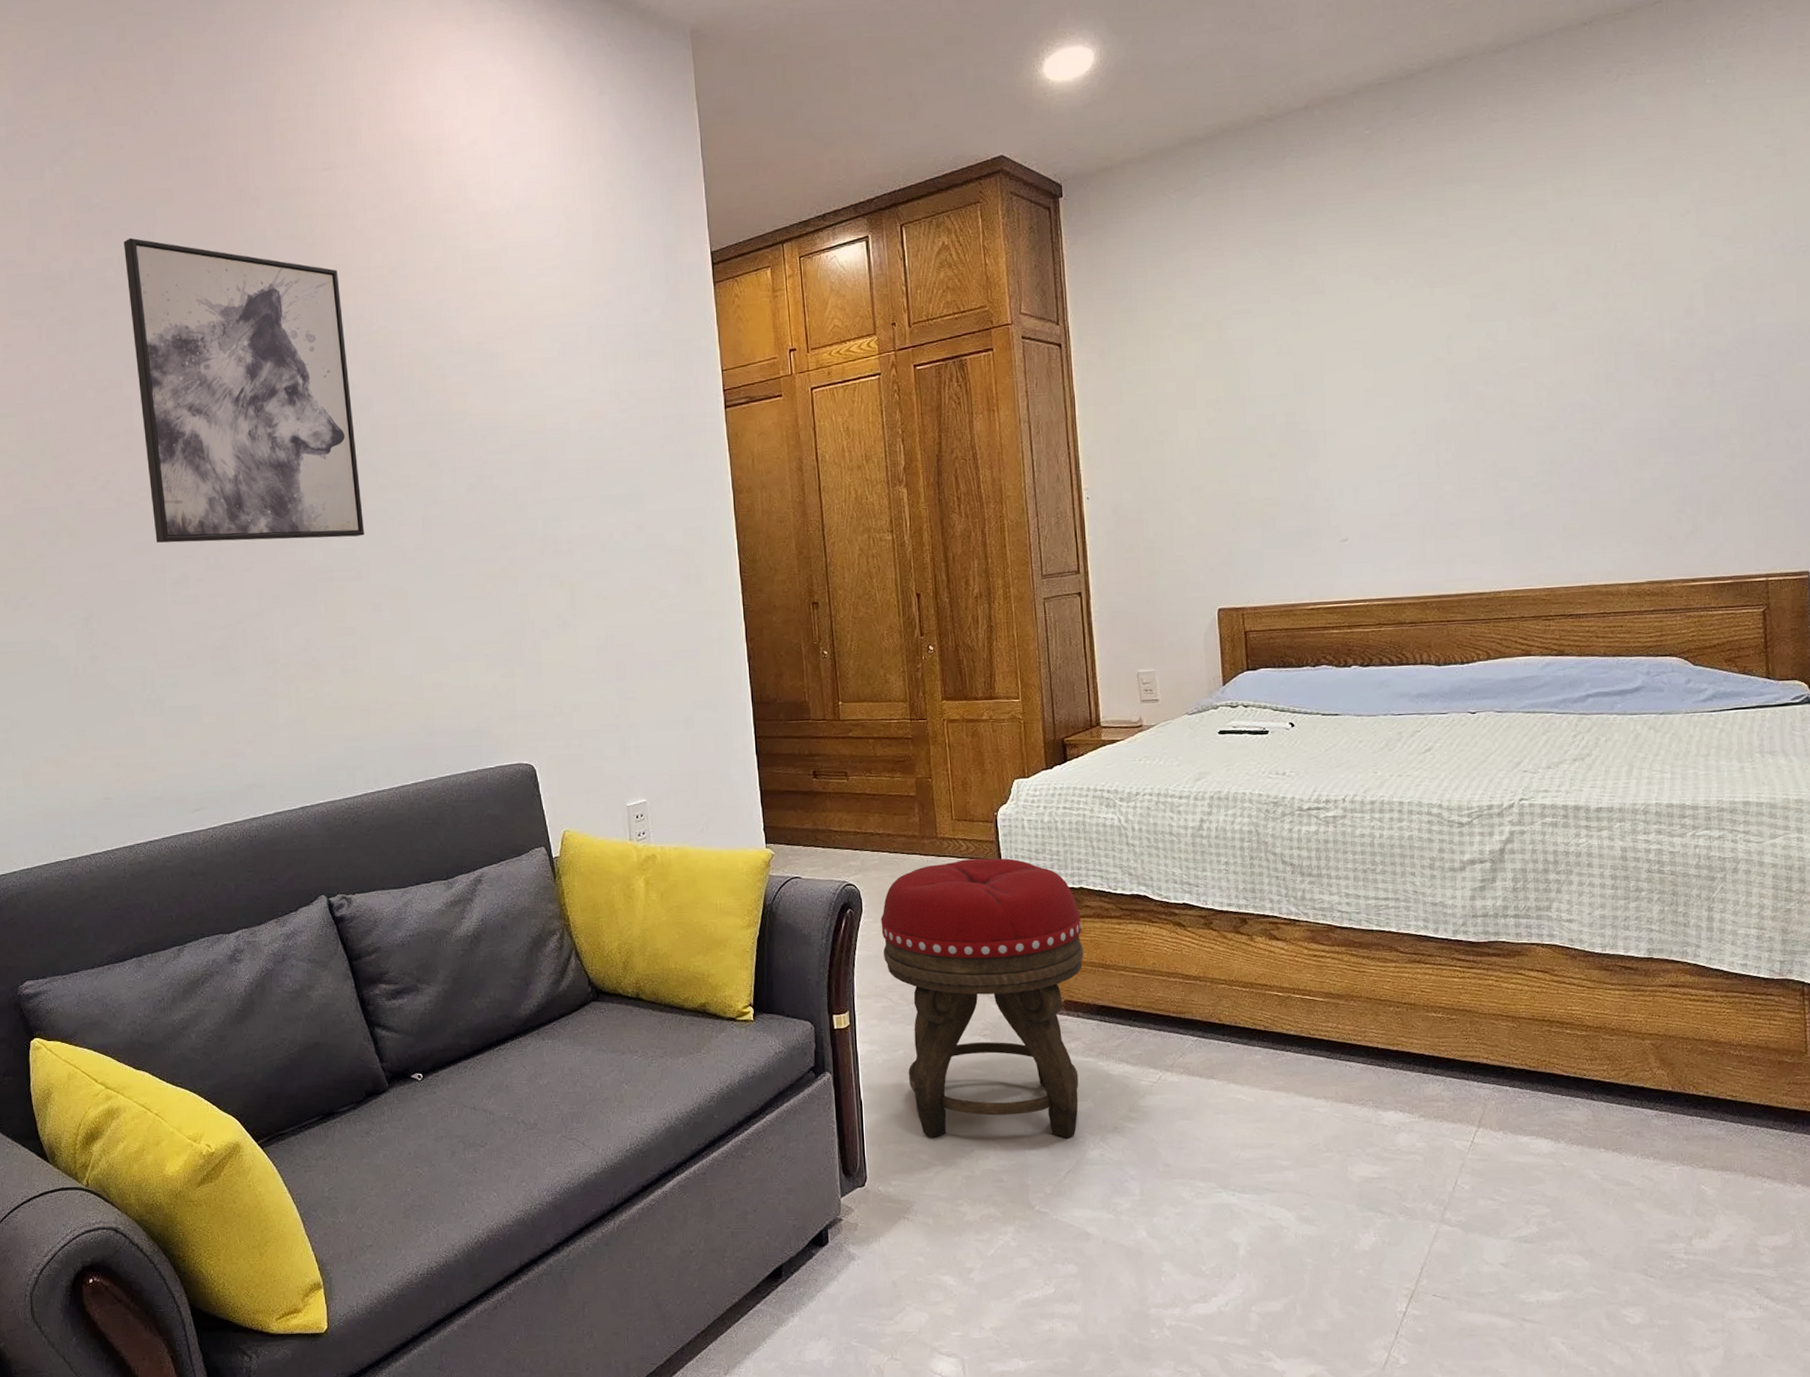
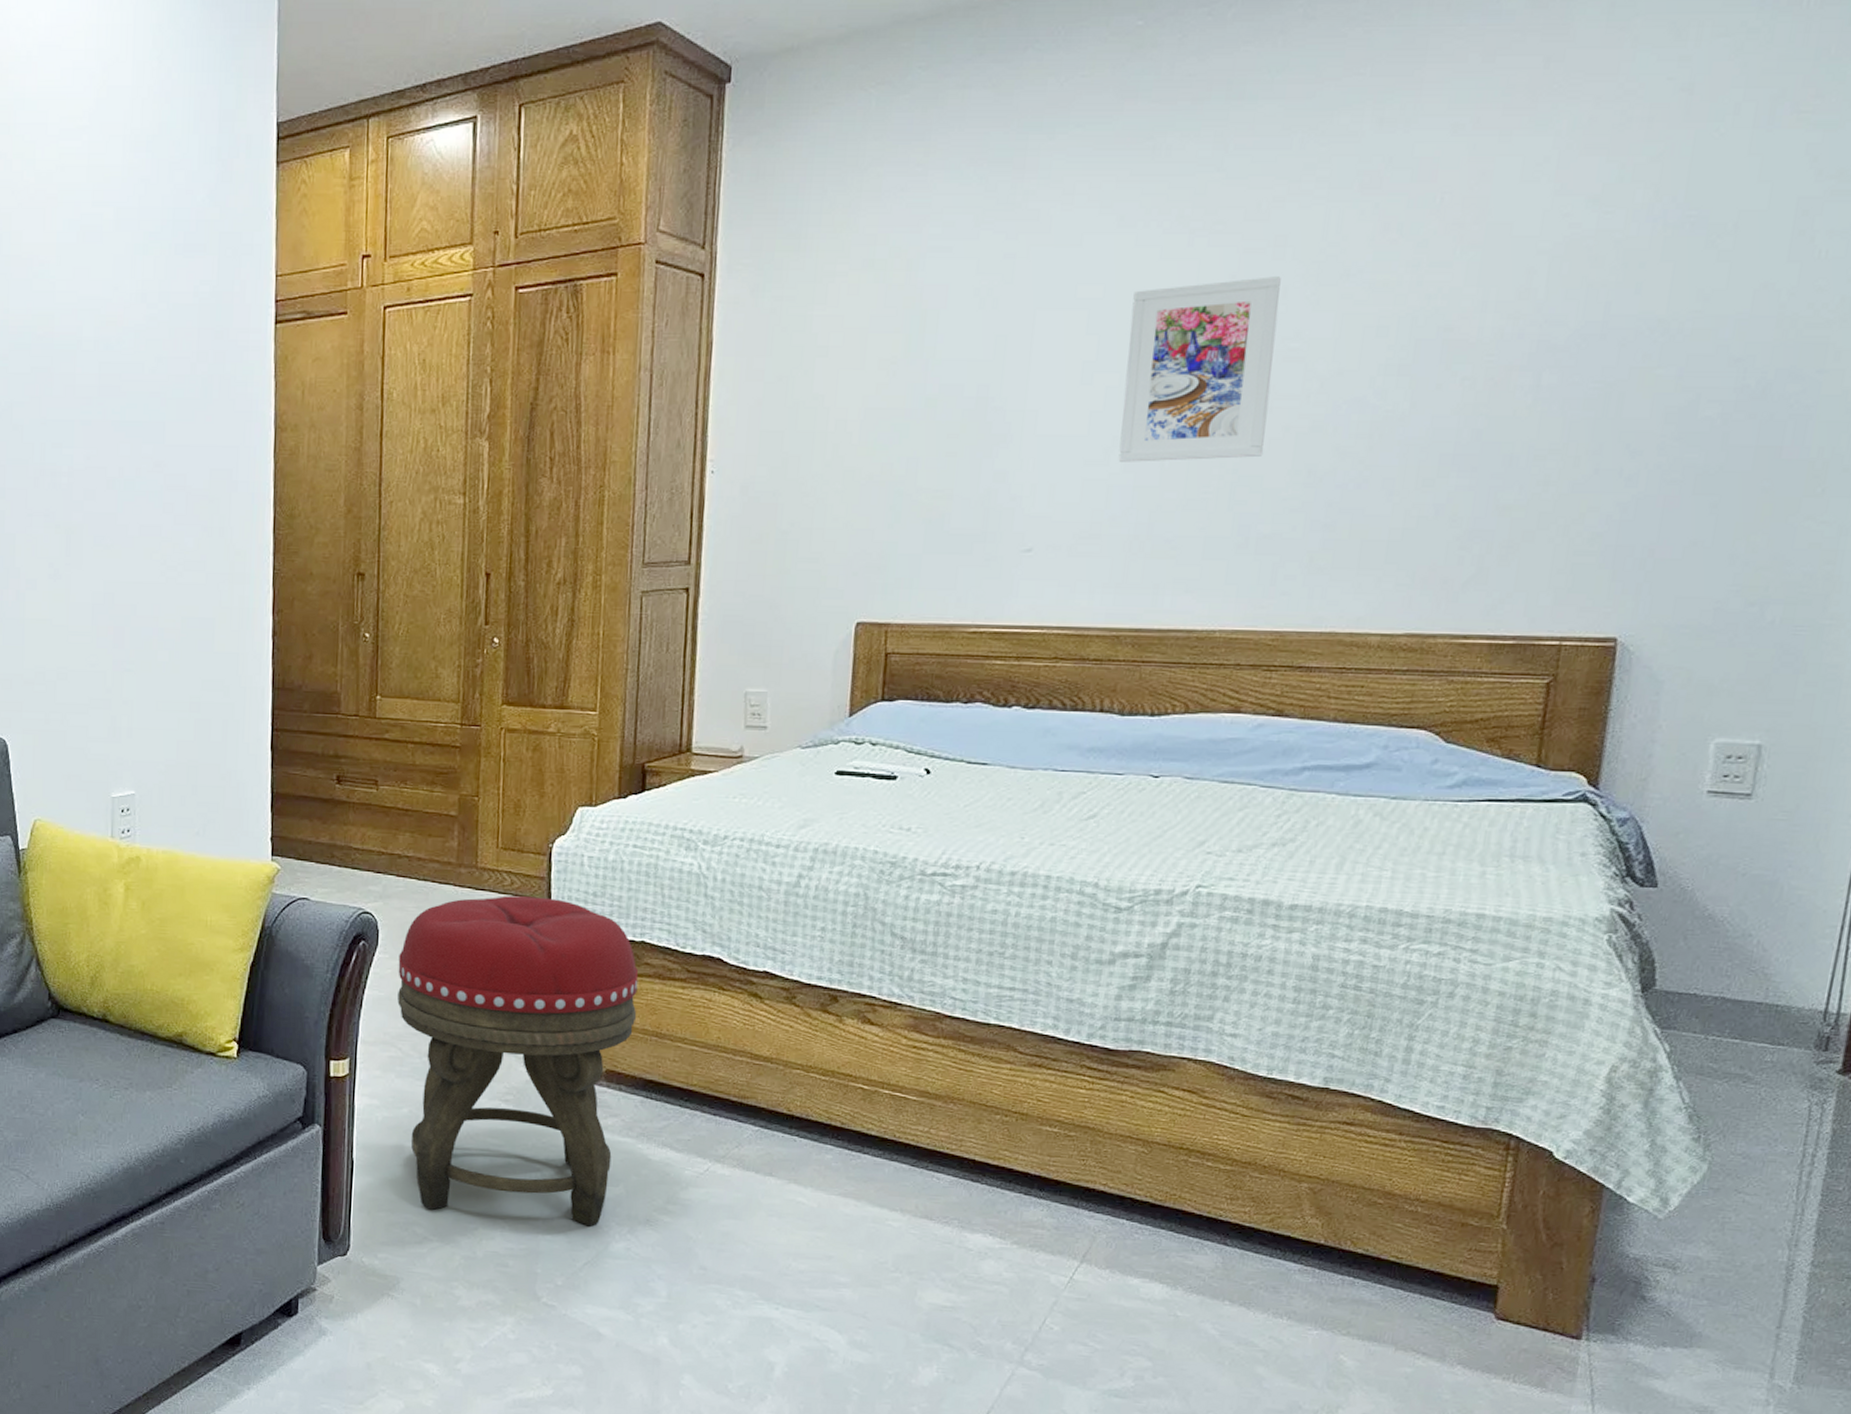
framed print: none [1395,313,1514,465] -> present [1118,276,1281,462]

